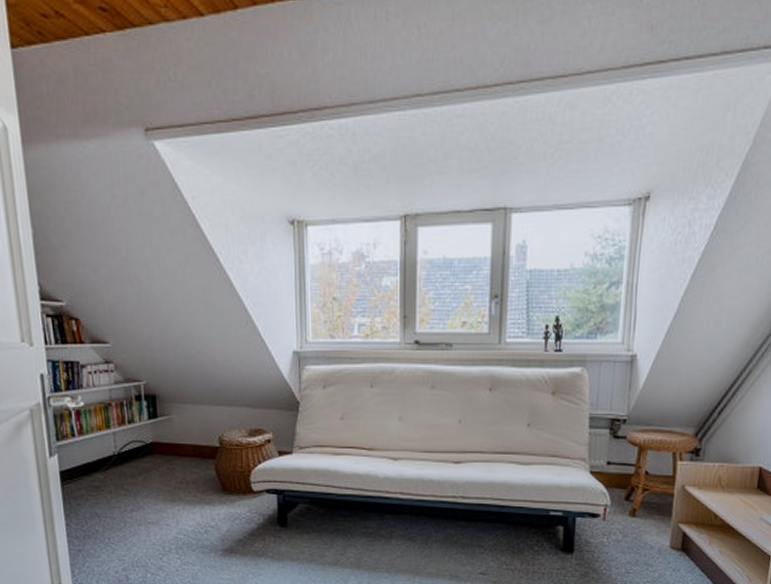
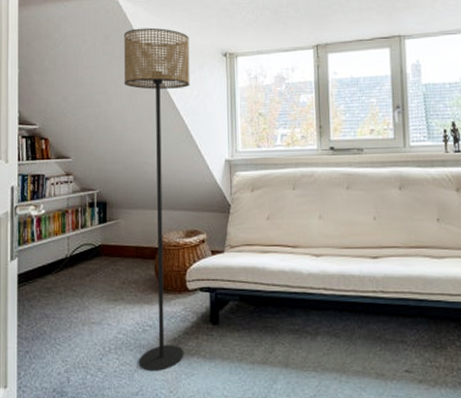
floor lamp: none [163,182,251,570] -> present [123,27,190,371]

